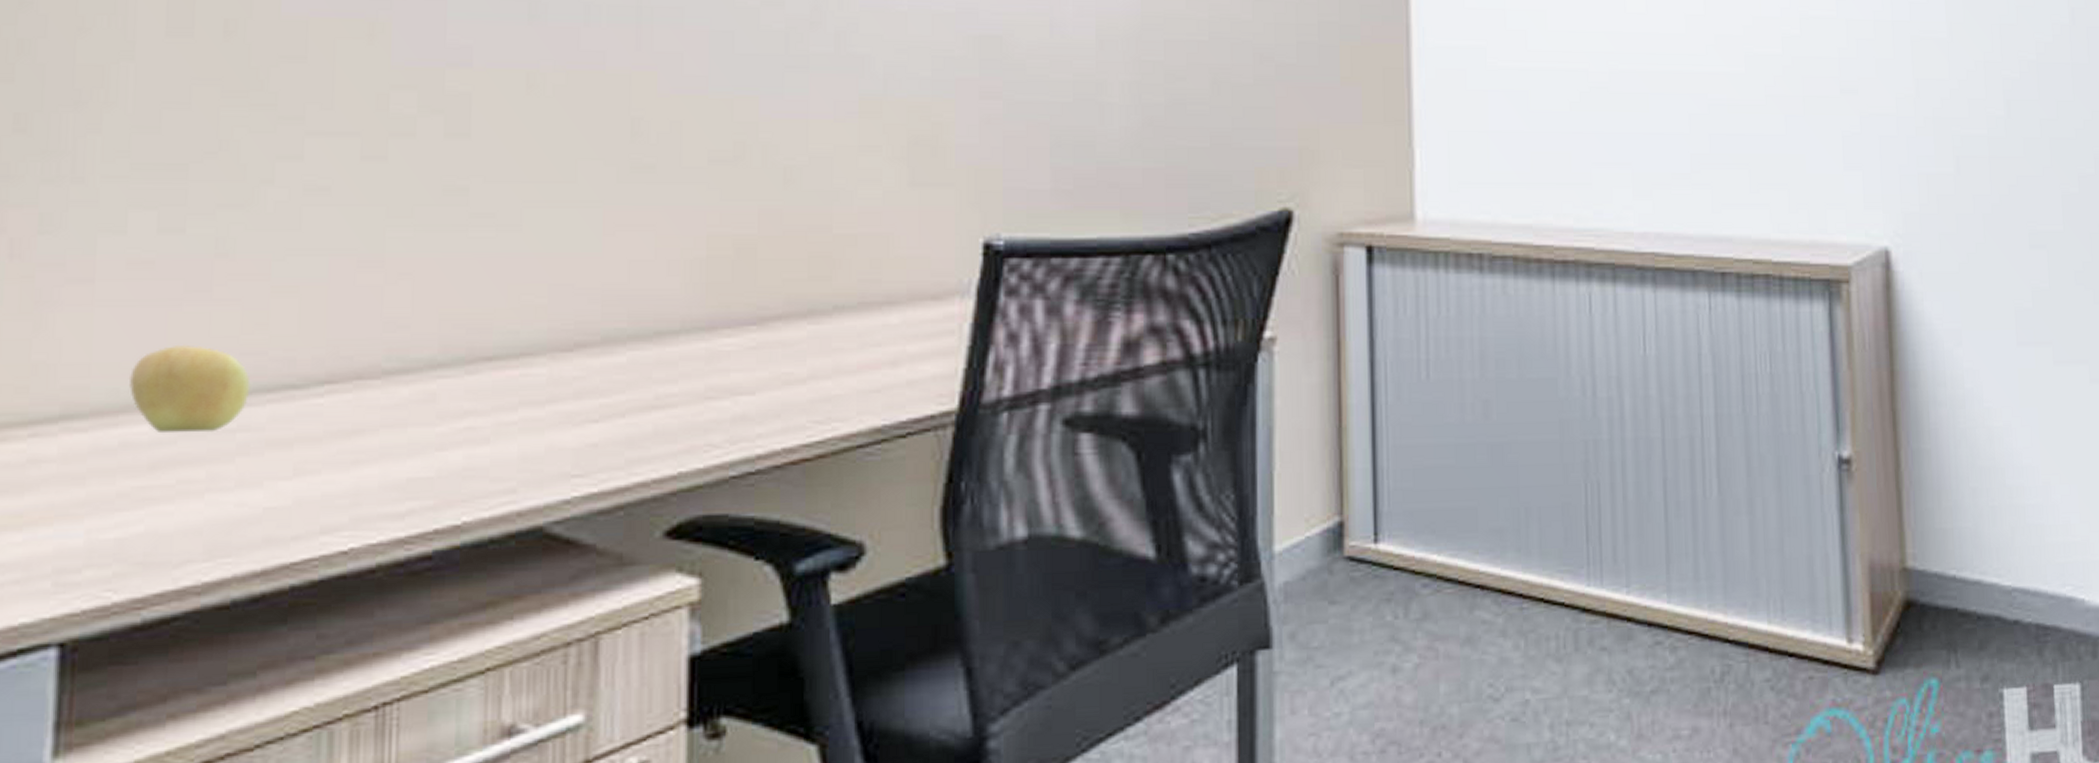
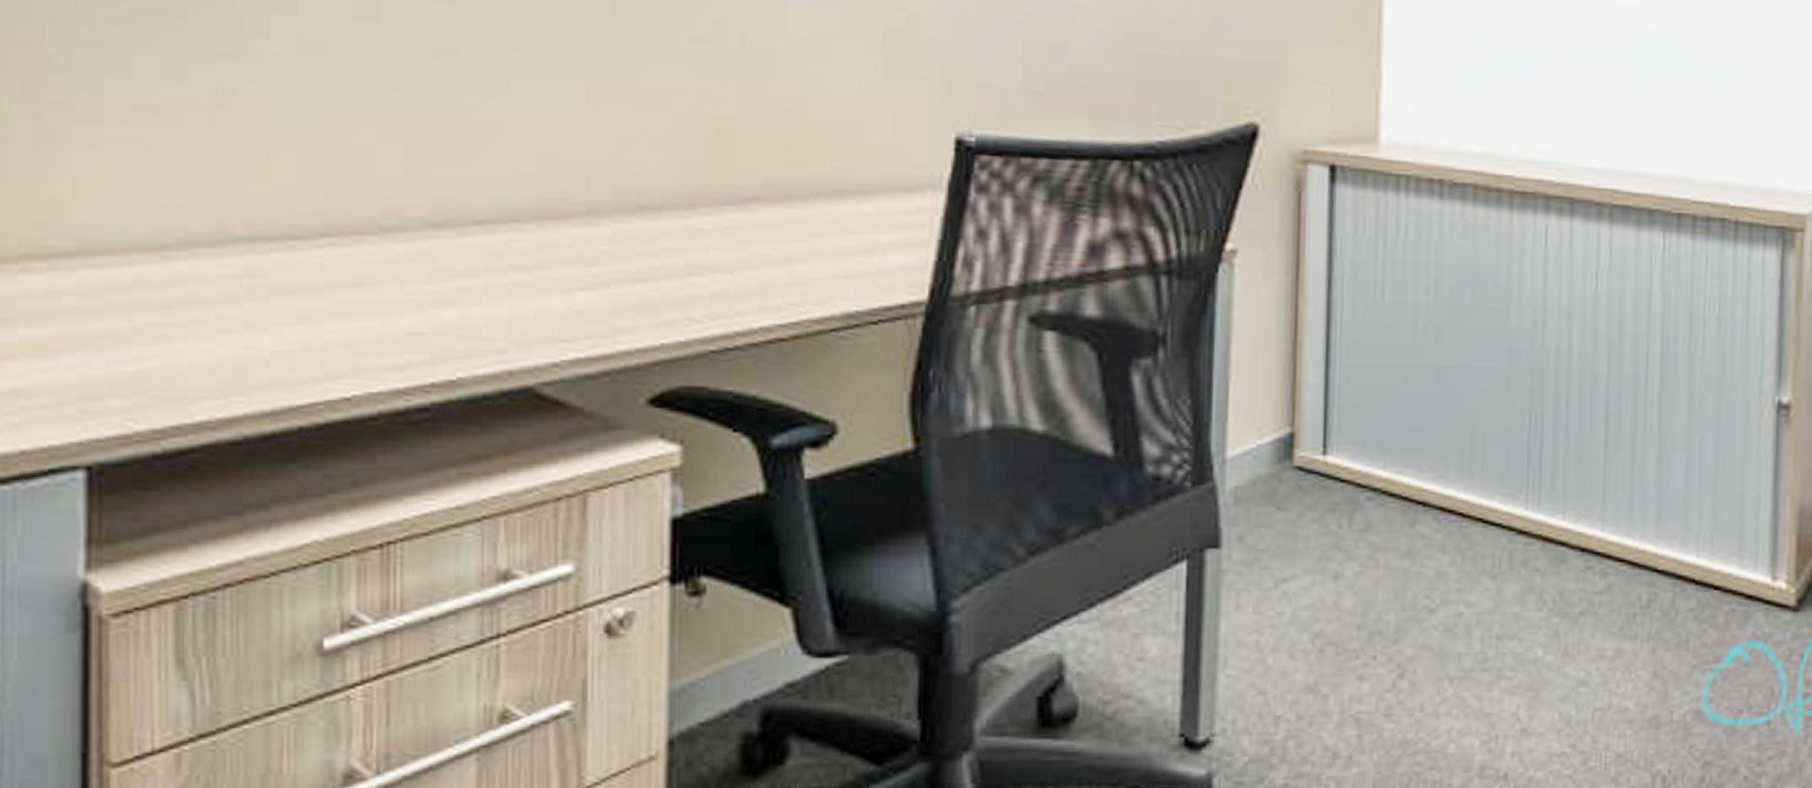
apple: present [128,344,251,434] -> none [138,189,254,277]

